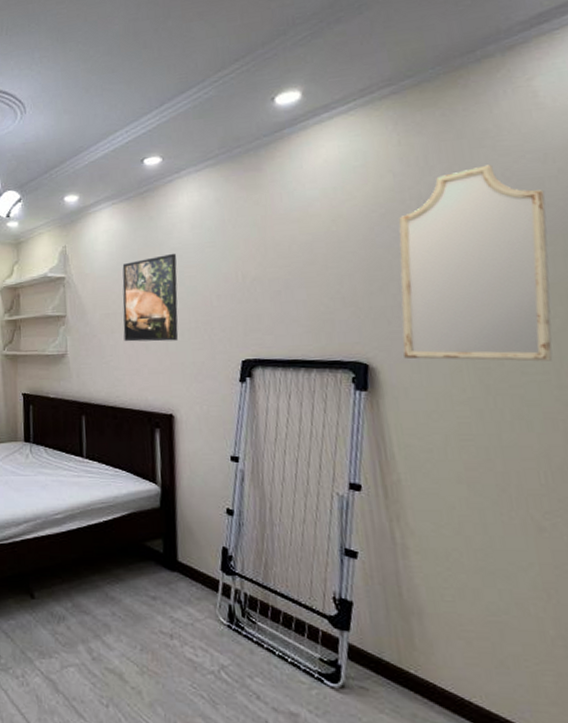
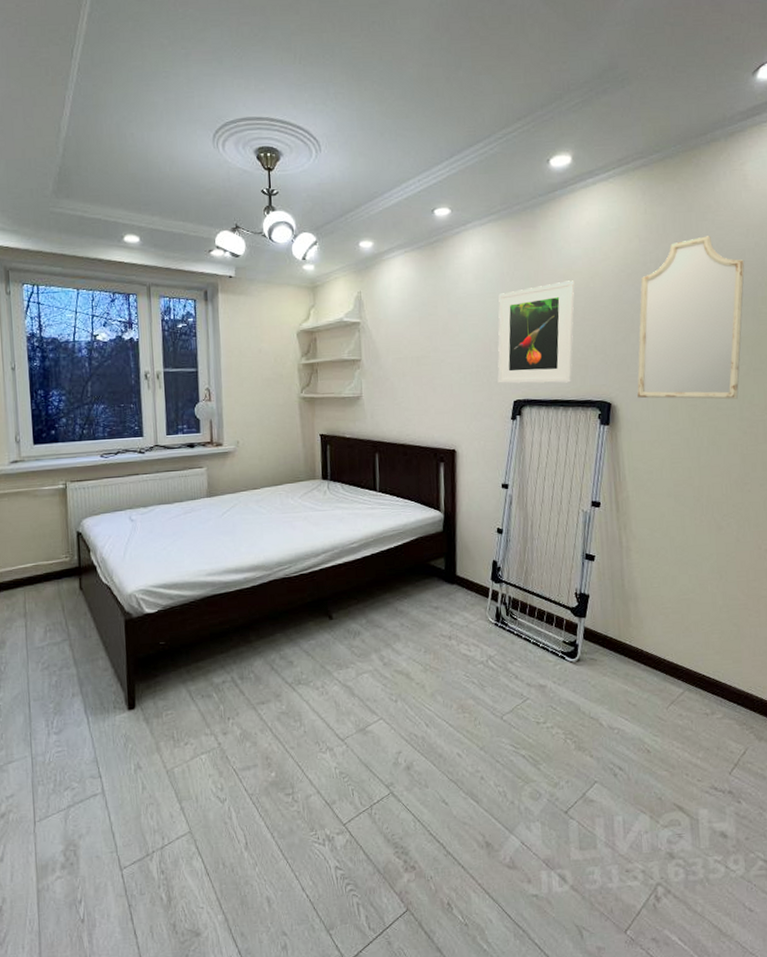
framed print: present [122,253,179,342] -> none [413,302,462,385]
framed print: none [219,224,315,342] -> present [497,280,575,384]

